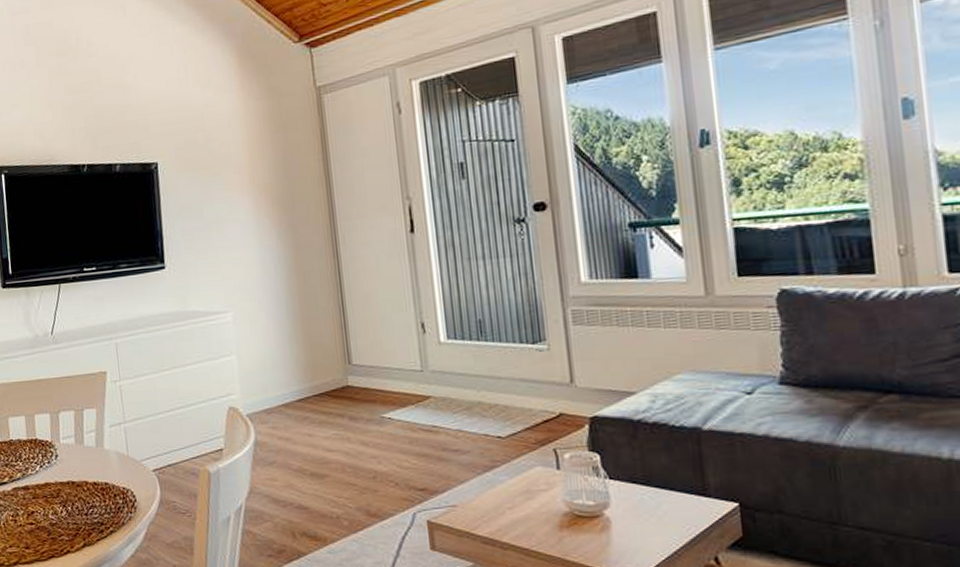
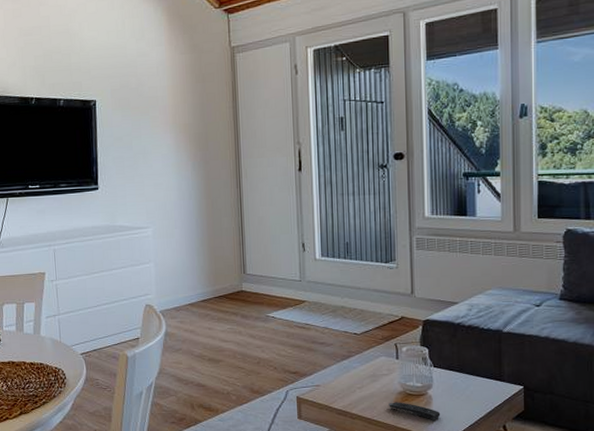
remote control: none [551,526,625,551] -> present [389,402,441,420]

